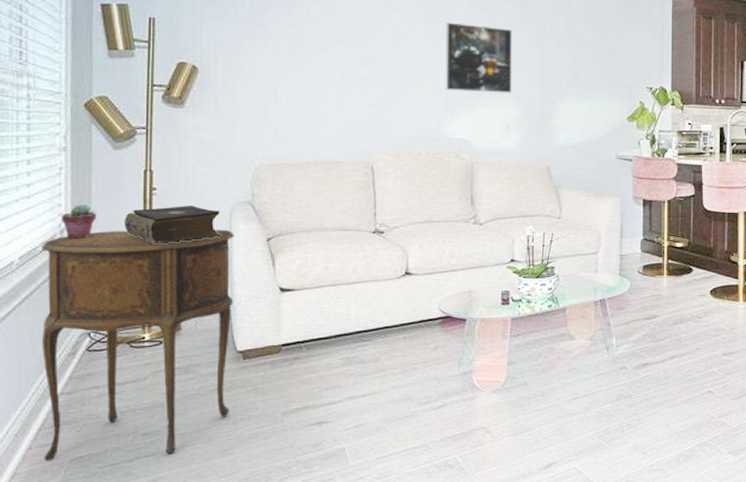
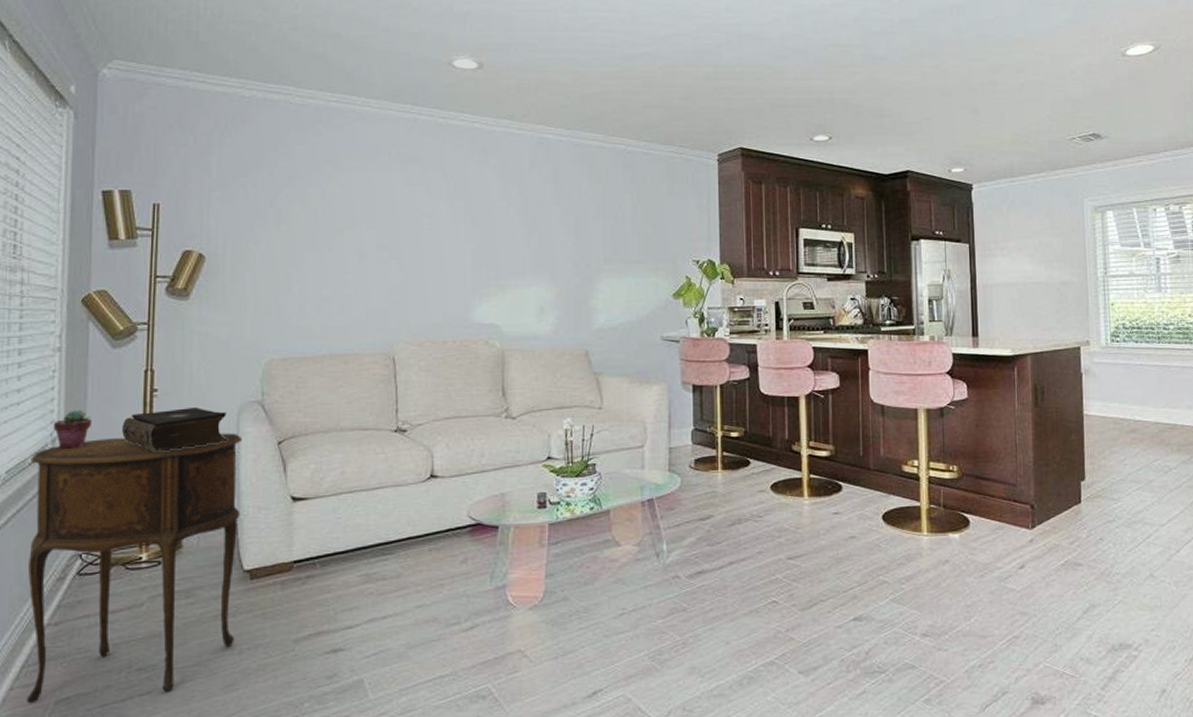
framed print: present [445,22,512,93] -> none [472,197,545,272]

